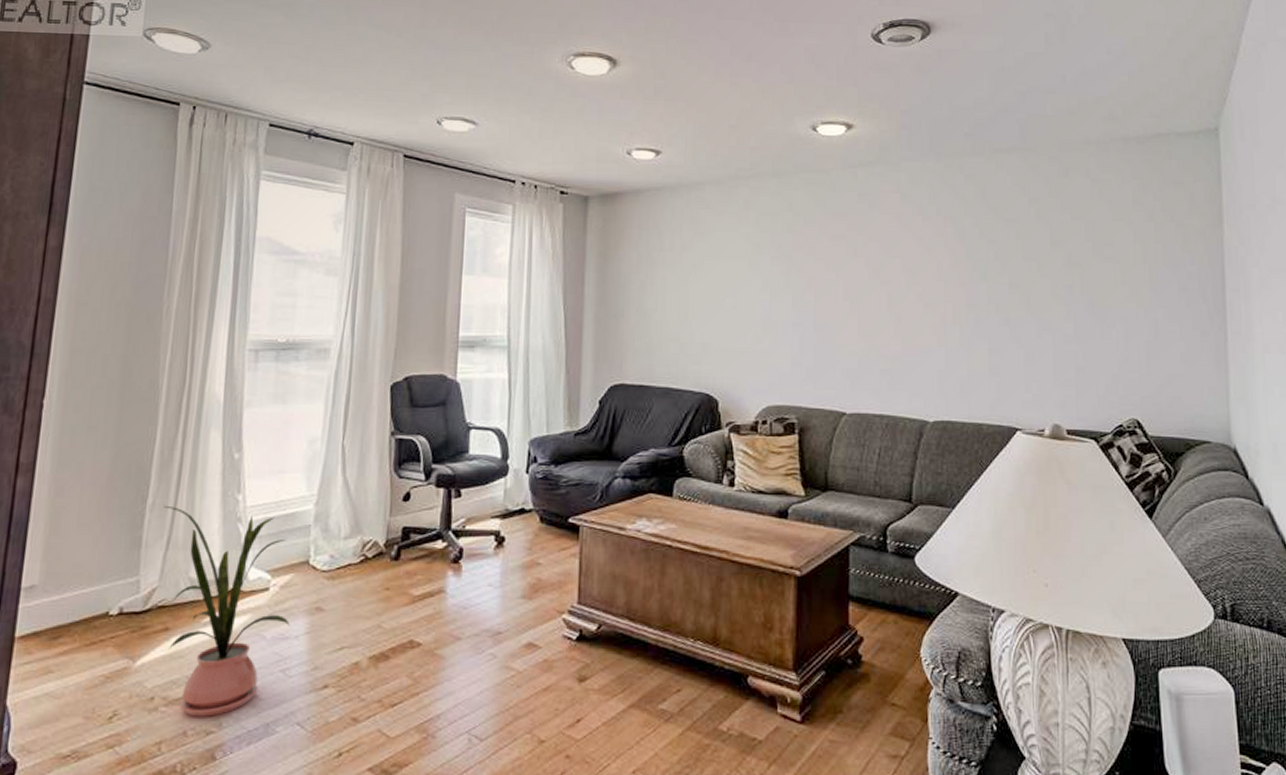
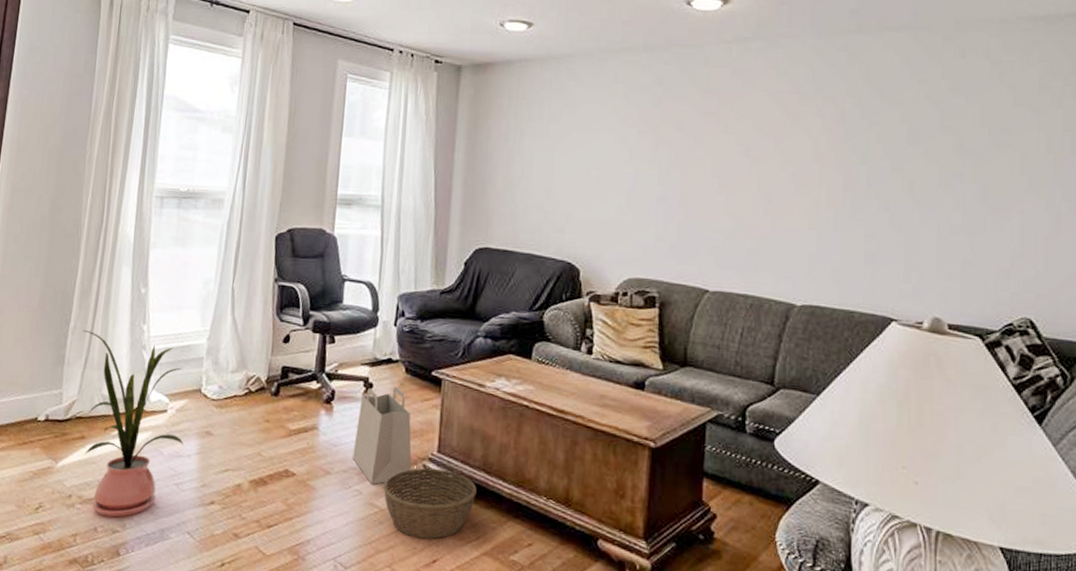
shopping bag: none [485,537,551,647] -> present [353,386,412,485]
basket: none [520,621,621,698] -> present [383,468,477,539]

